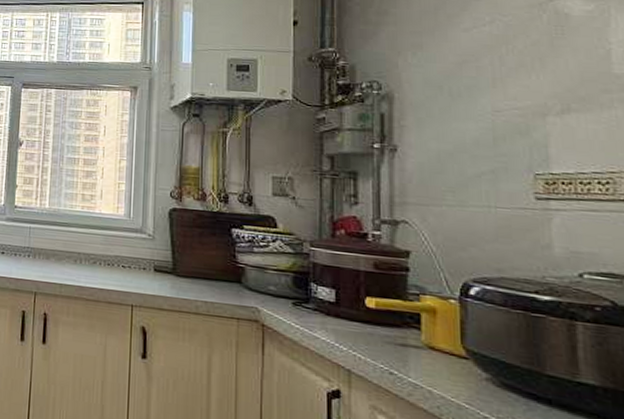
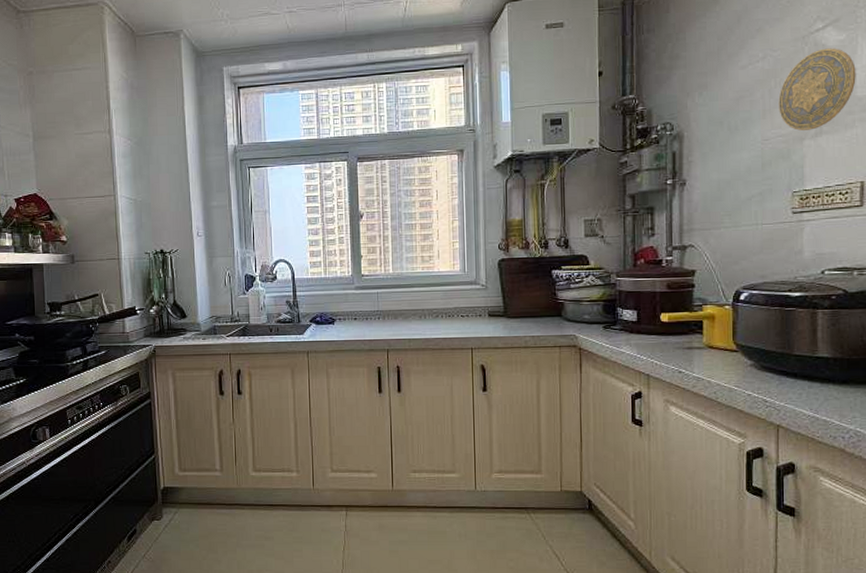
decorative plate: none [511,18,612,106] -> present [778,48,856,131]

